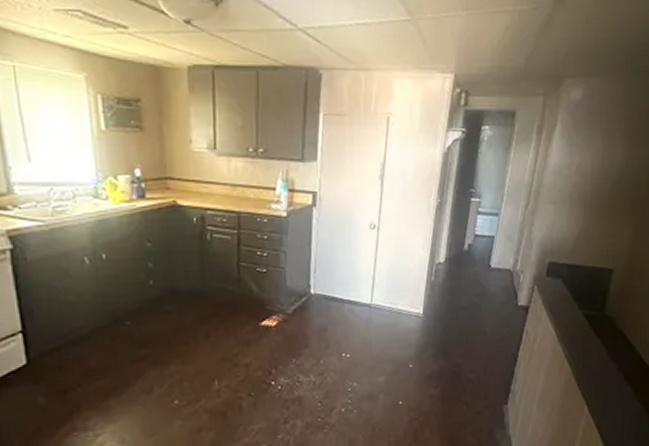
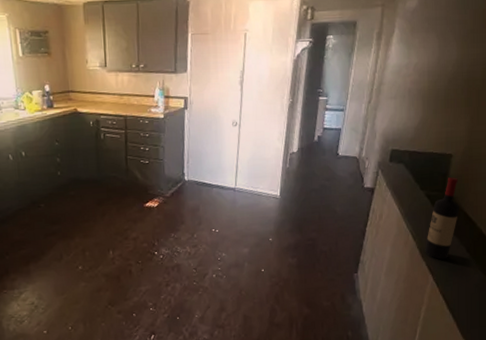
wine bottle: none [581,295,620,389] -> present [425,177,460,260]

